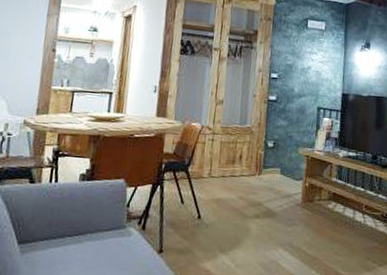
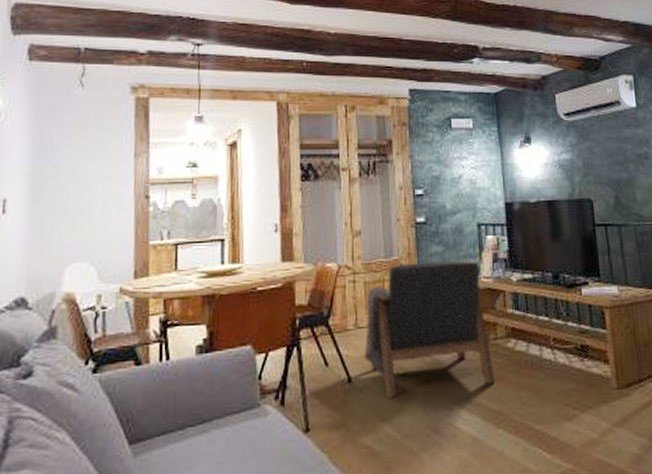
armchair: none [213,131,320,235] -> present [364,259,496,398]

